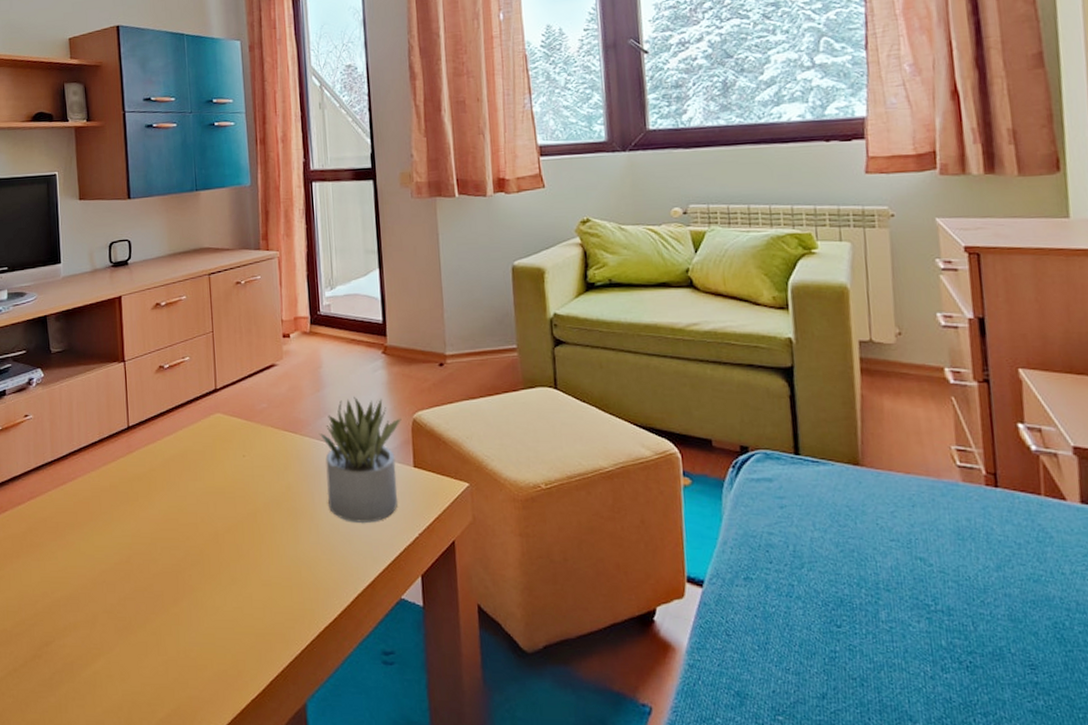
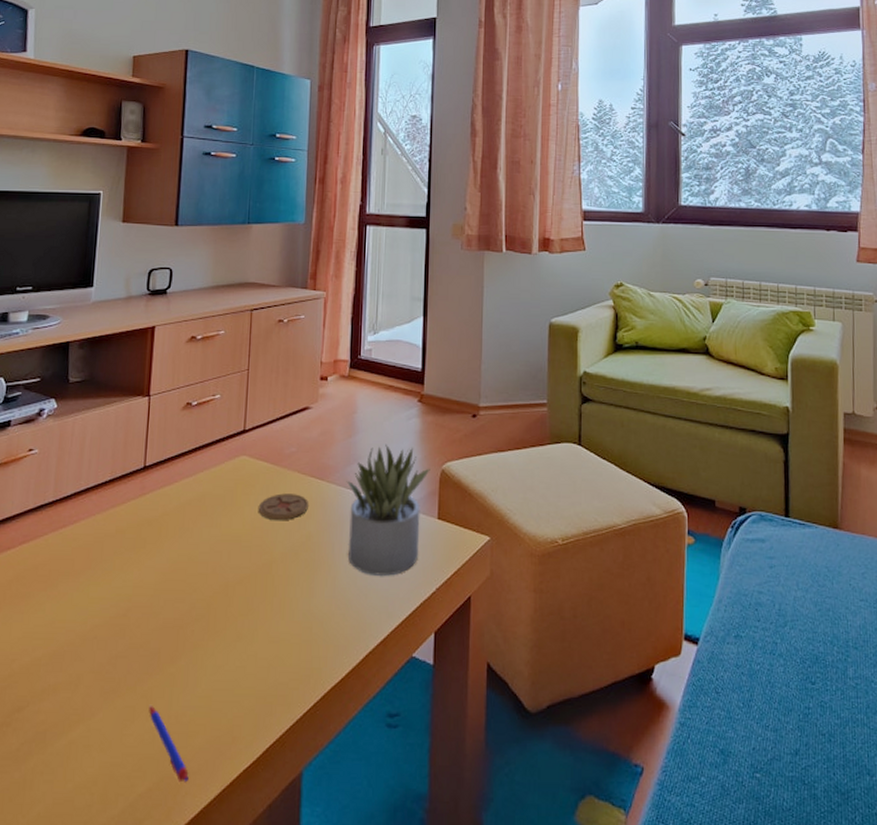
pen: none [159,642,202,710] -> present [149,706,189,783]
coaster: none [237,447,285,472] -> present [258,493,308,520]

